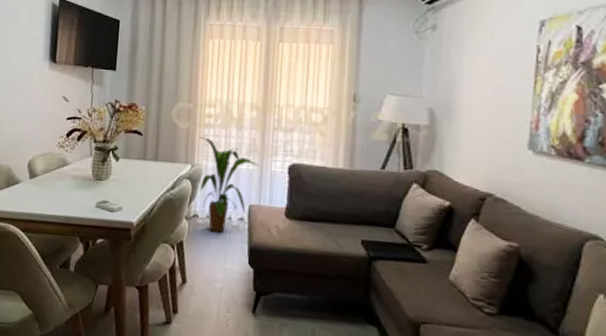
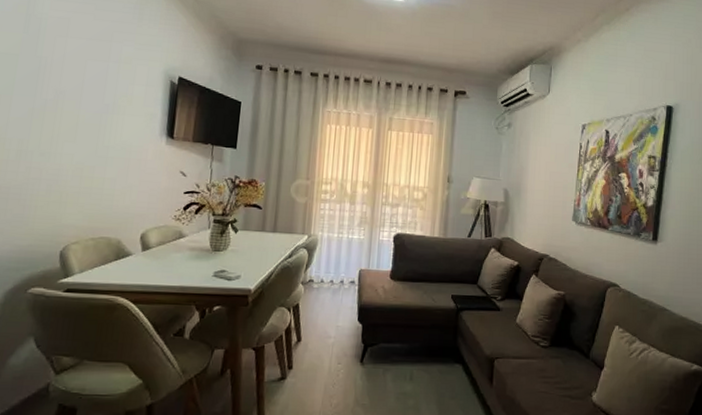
house plant: present [198,137,260,233] -> none [314,211,370,295]

